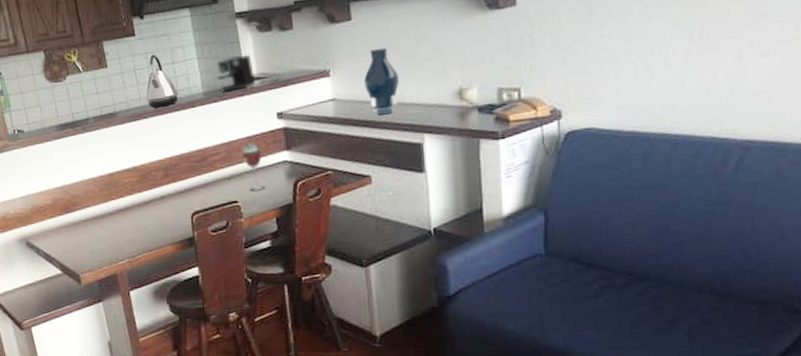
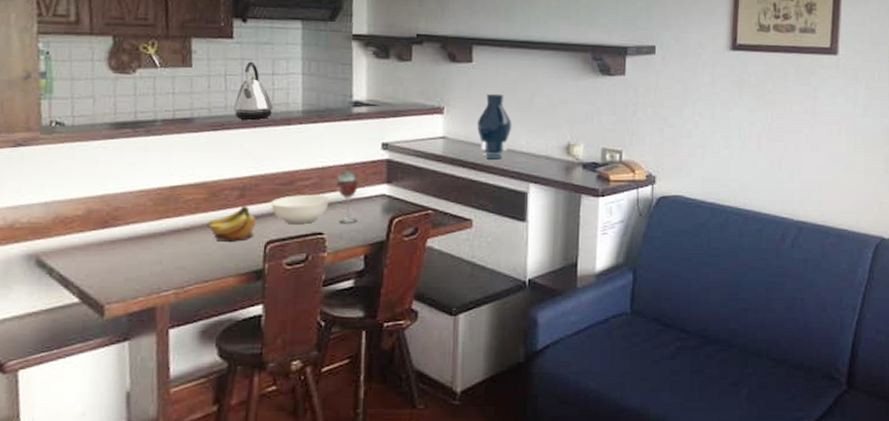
fruit: none [142,184,181,216] -> present [206,206,257,242]
bowl: none [190,167,239,195] -> present [270,194,329,224]
coffee maker: present [217,54,279,92] -> none [321,78,390,114]

